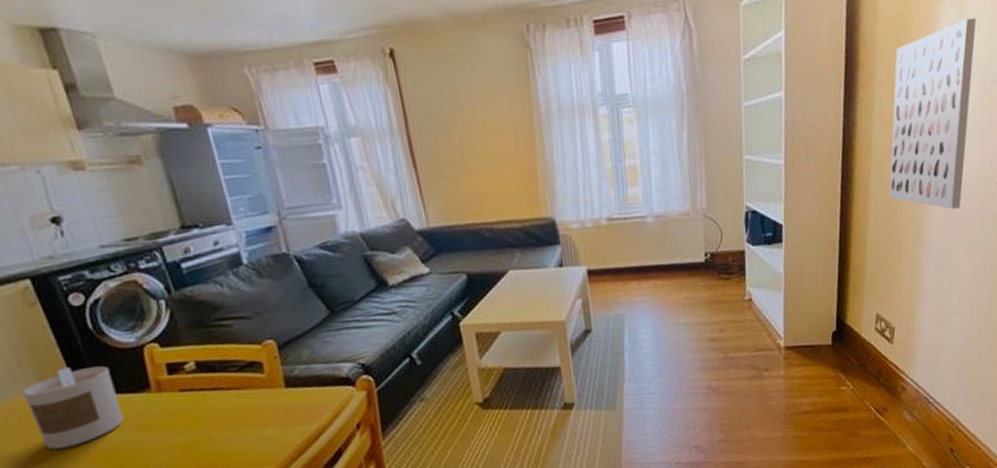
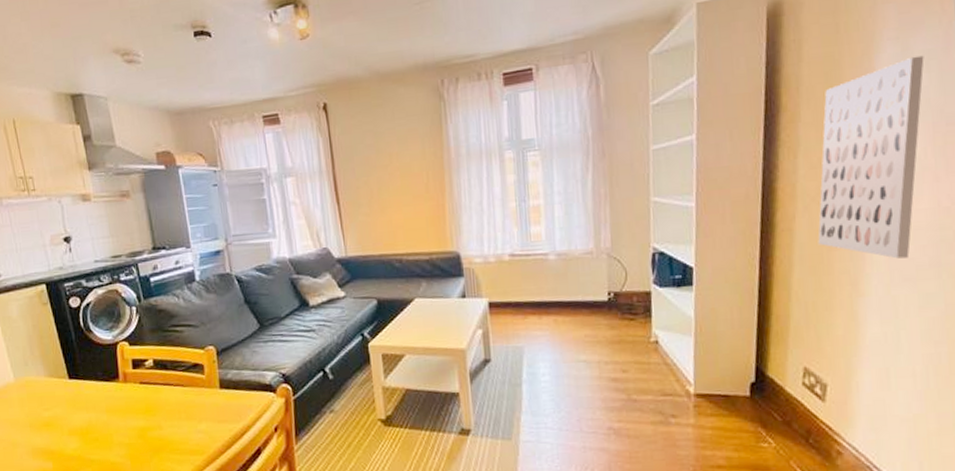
candle: present [23,365,124,450] -> none [32,356,98,422]

